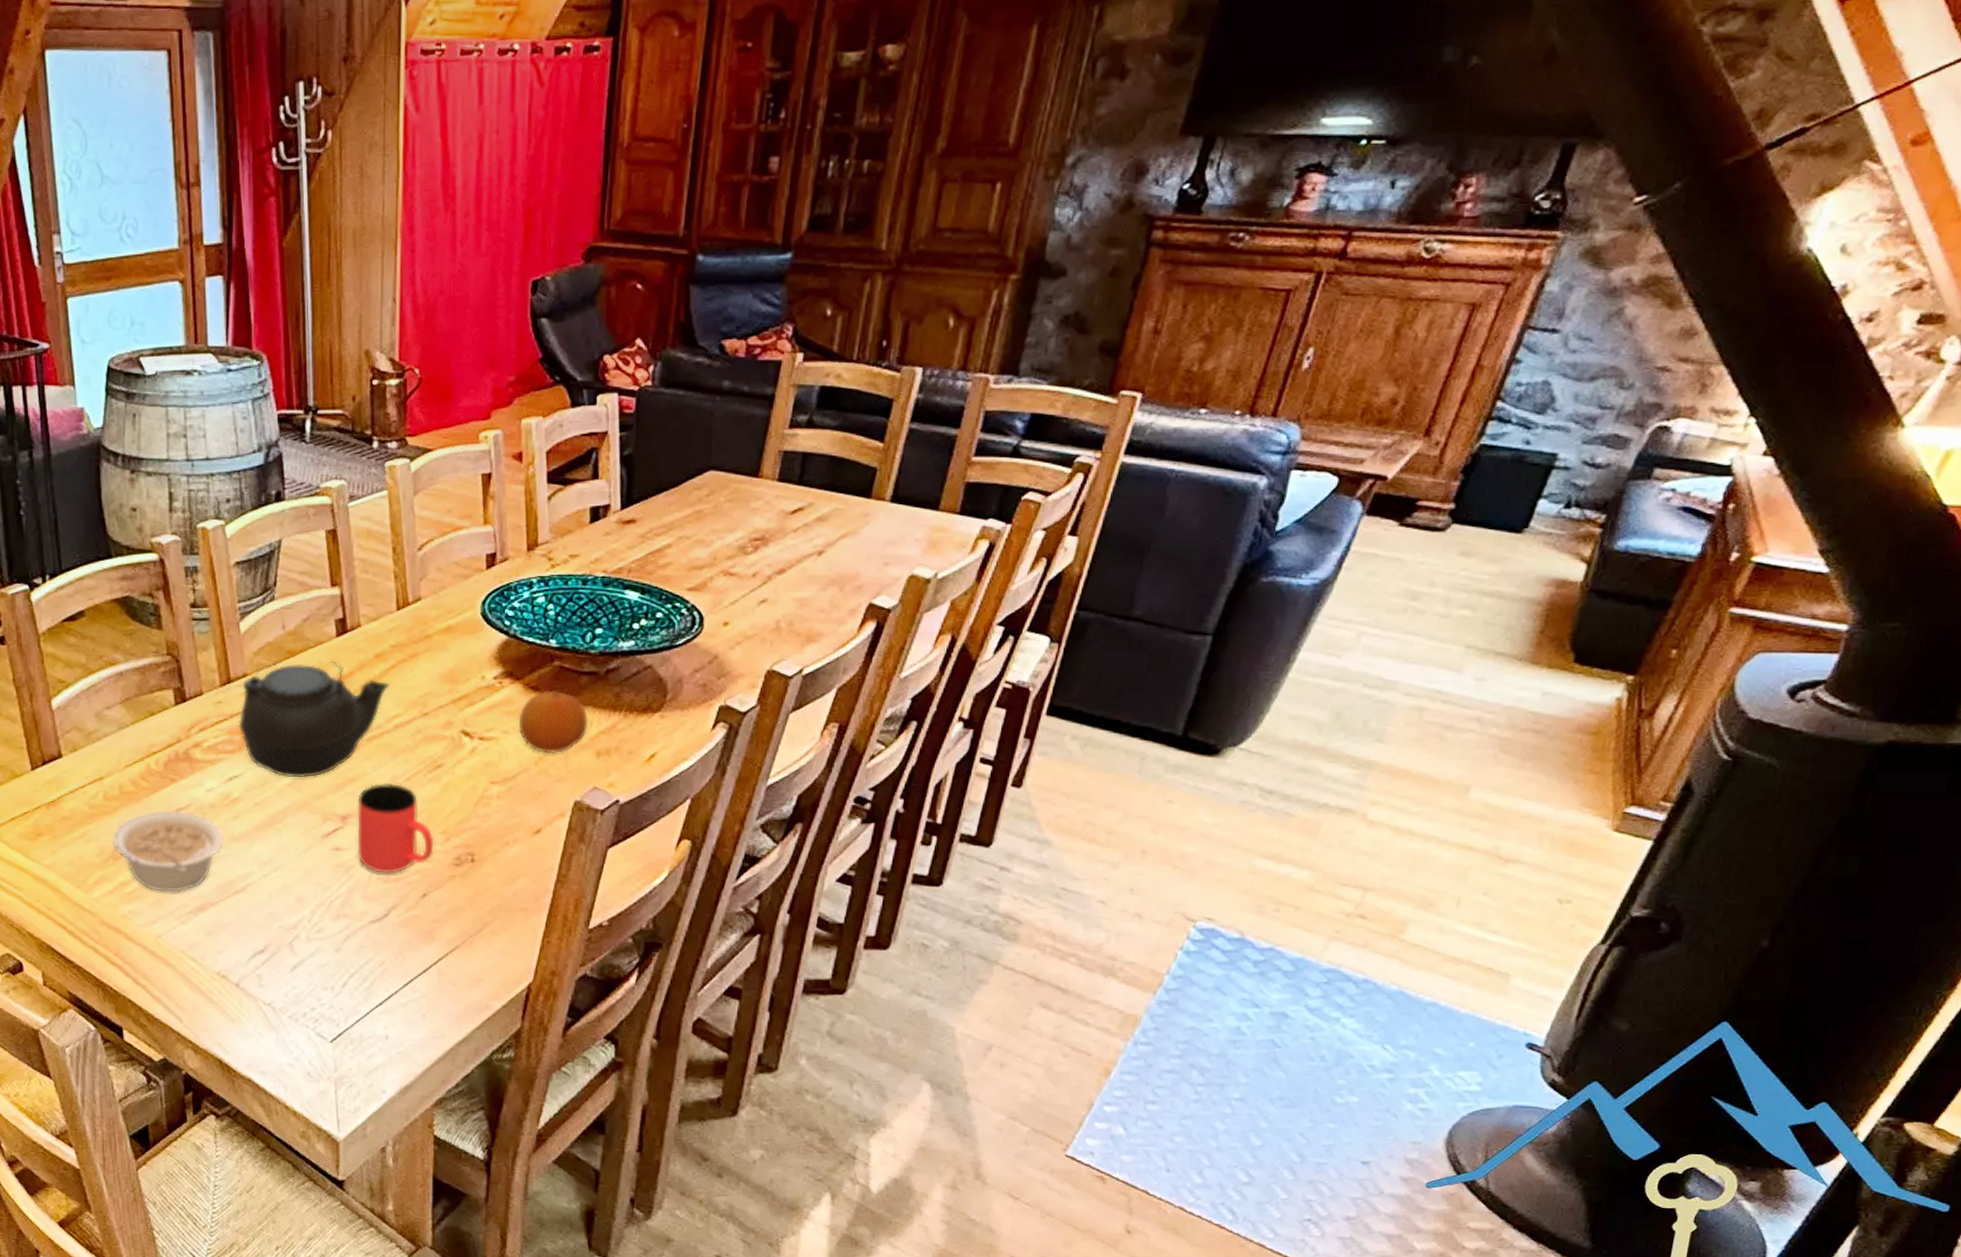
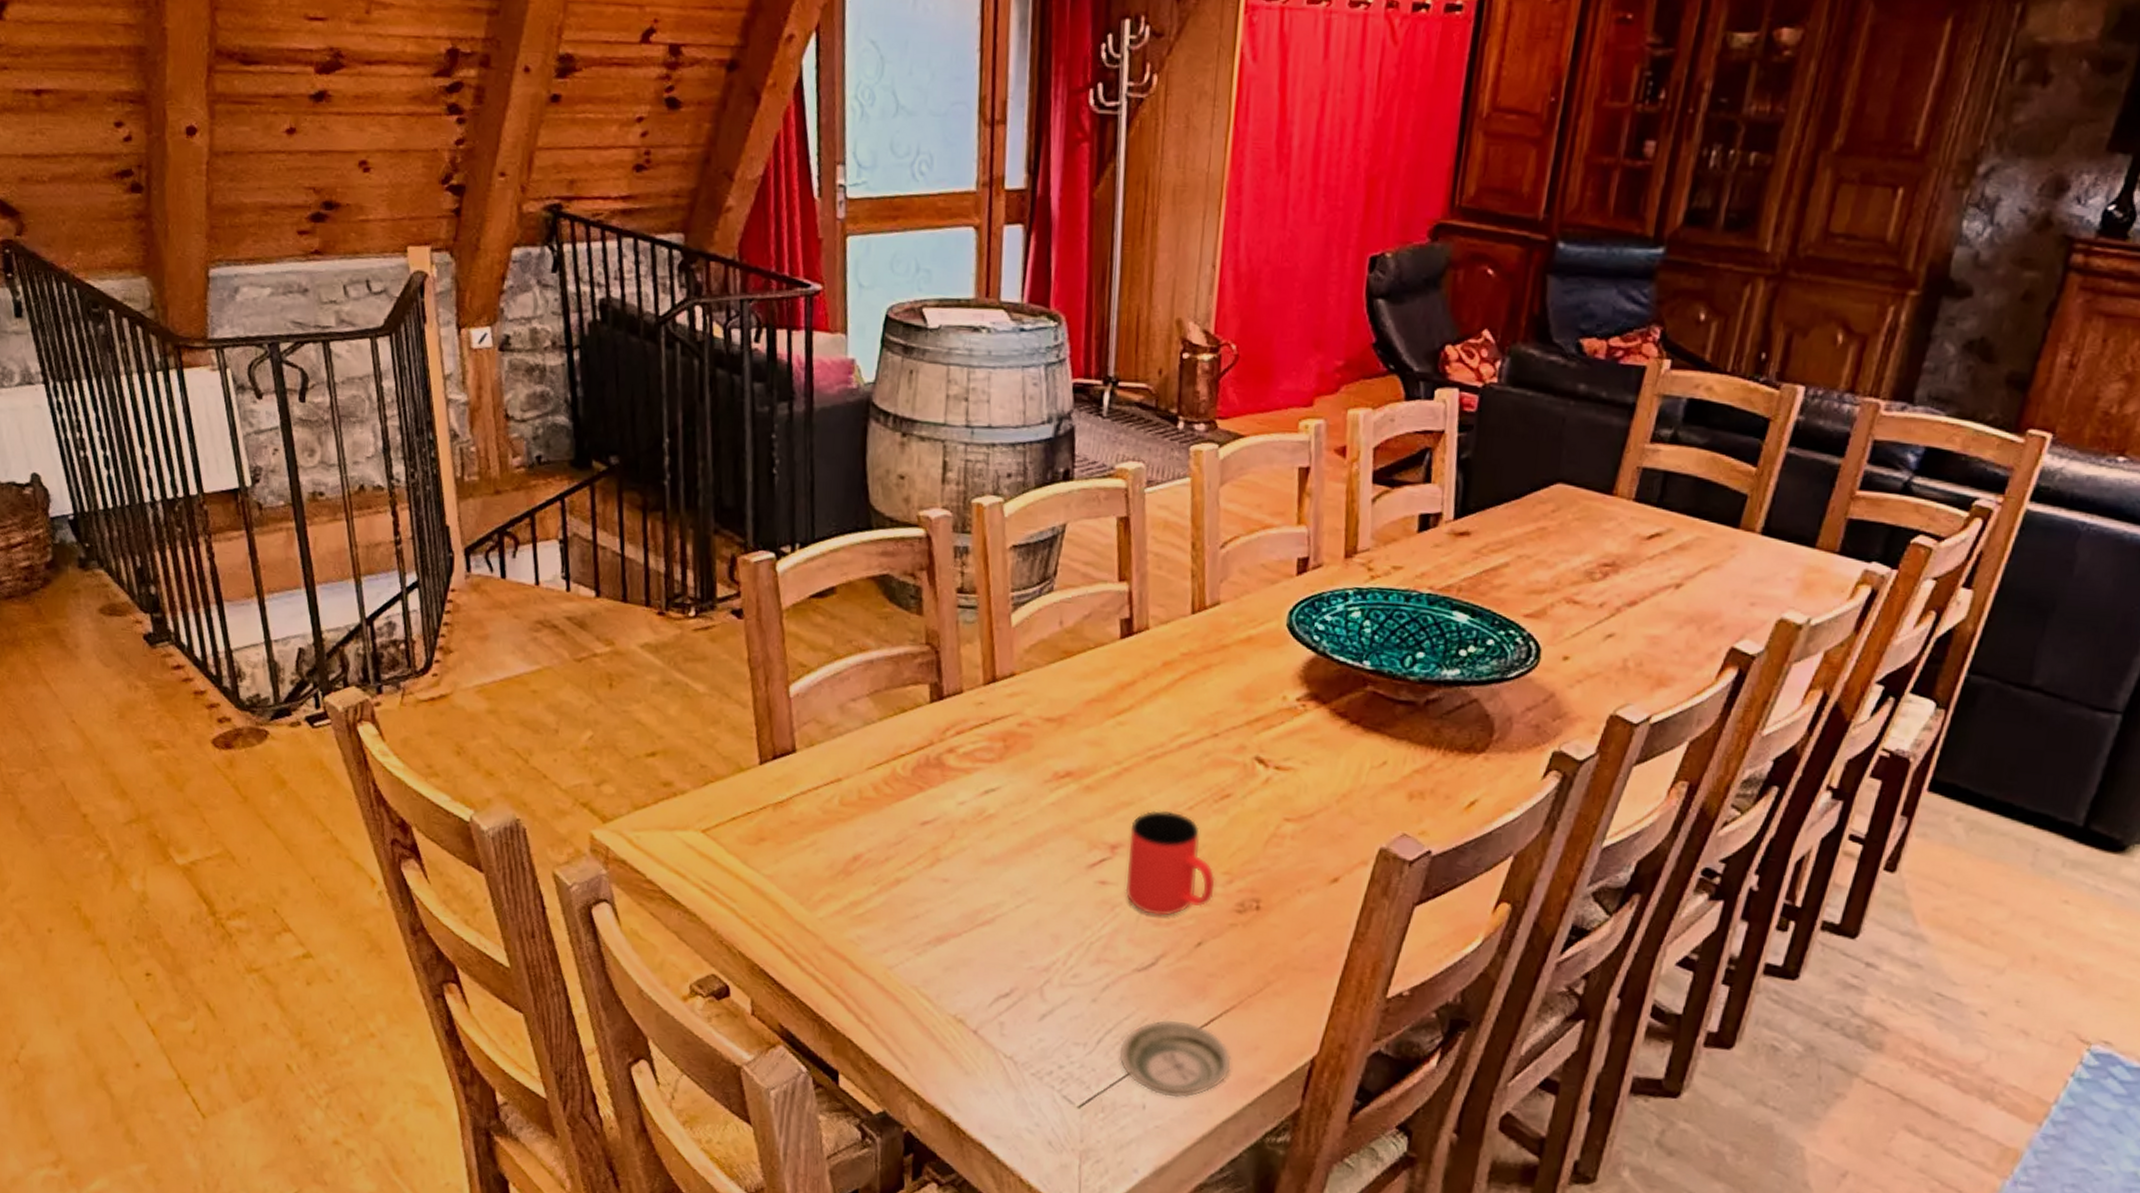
legume: present [112,810,224,892] -> none [845,822,974,918]
teapot: present [238,661,390,778] -> none [1000,661,1177,798]
saucer: none [362,962,459,1027] -> present [1119,1020,1232,1098]
fruit: present [518,690,589,754] -> none [1321,718,1402,792]

